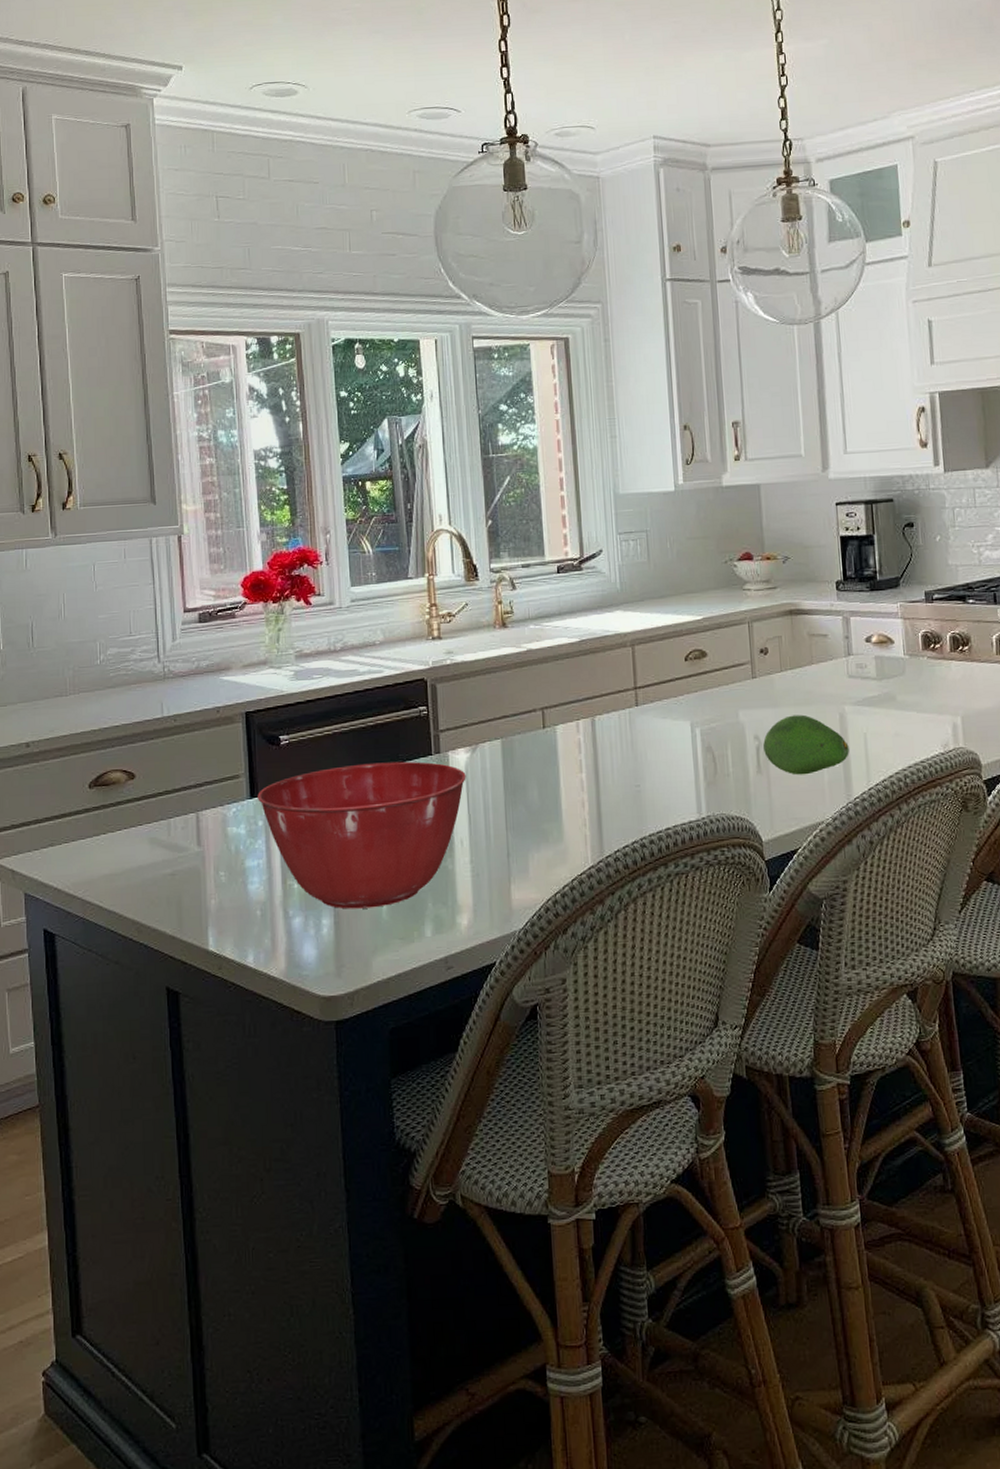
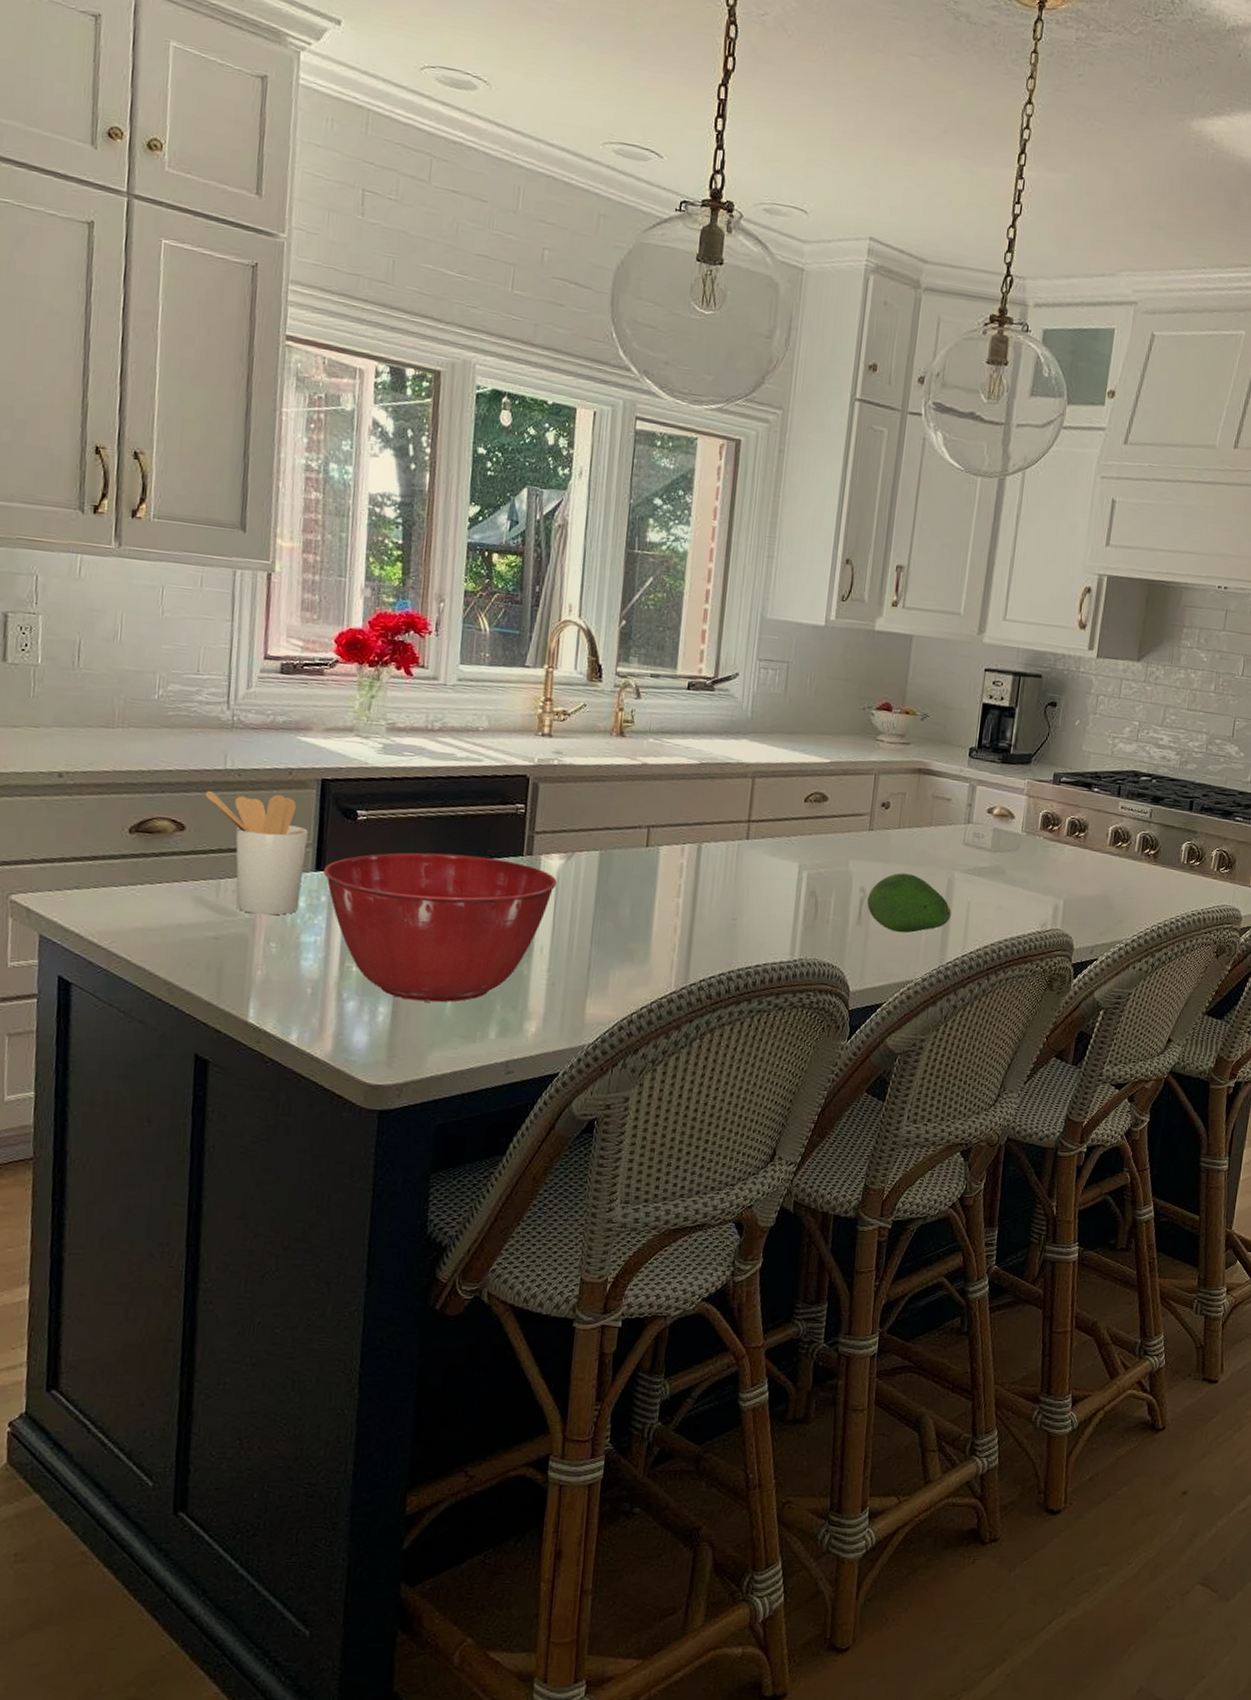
utensil holder: none [148,732,240,847] -> present [205,790,308,915]

